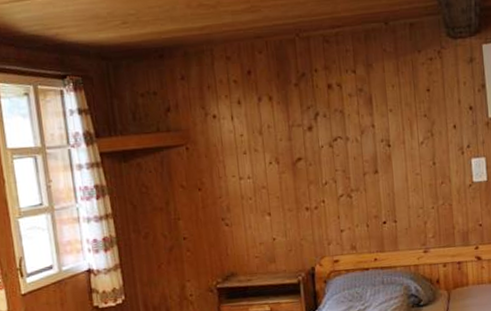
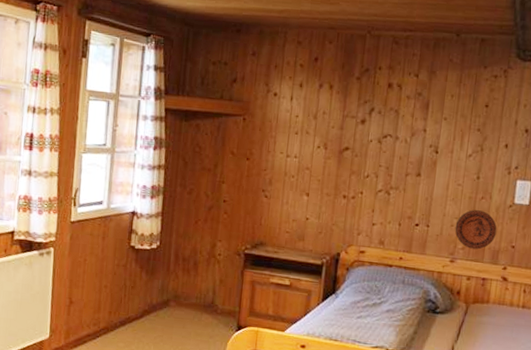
decorative plate: none [421,195,463,236] -> present [455,210,497,250]

